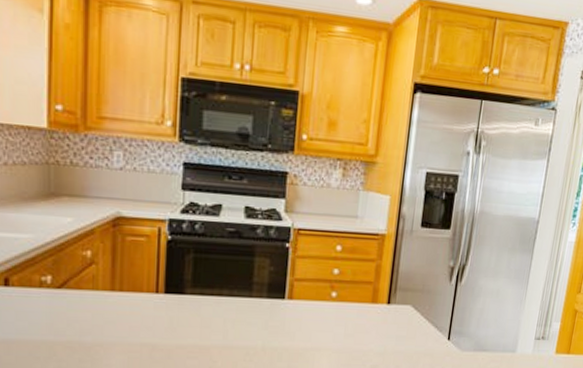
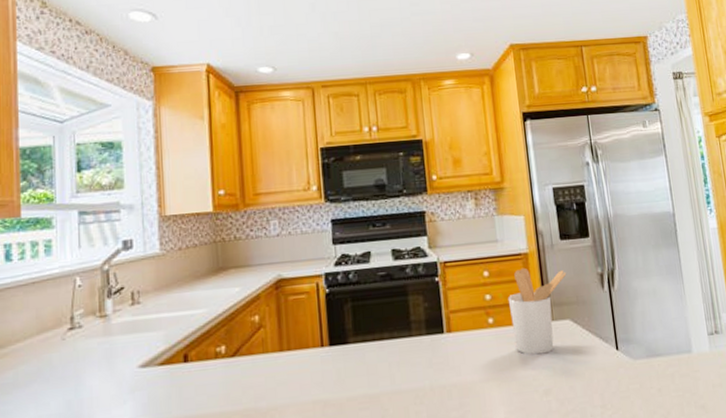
utensil holder: none [353,248,419,333] -> present [508,267,567,355]

